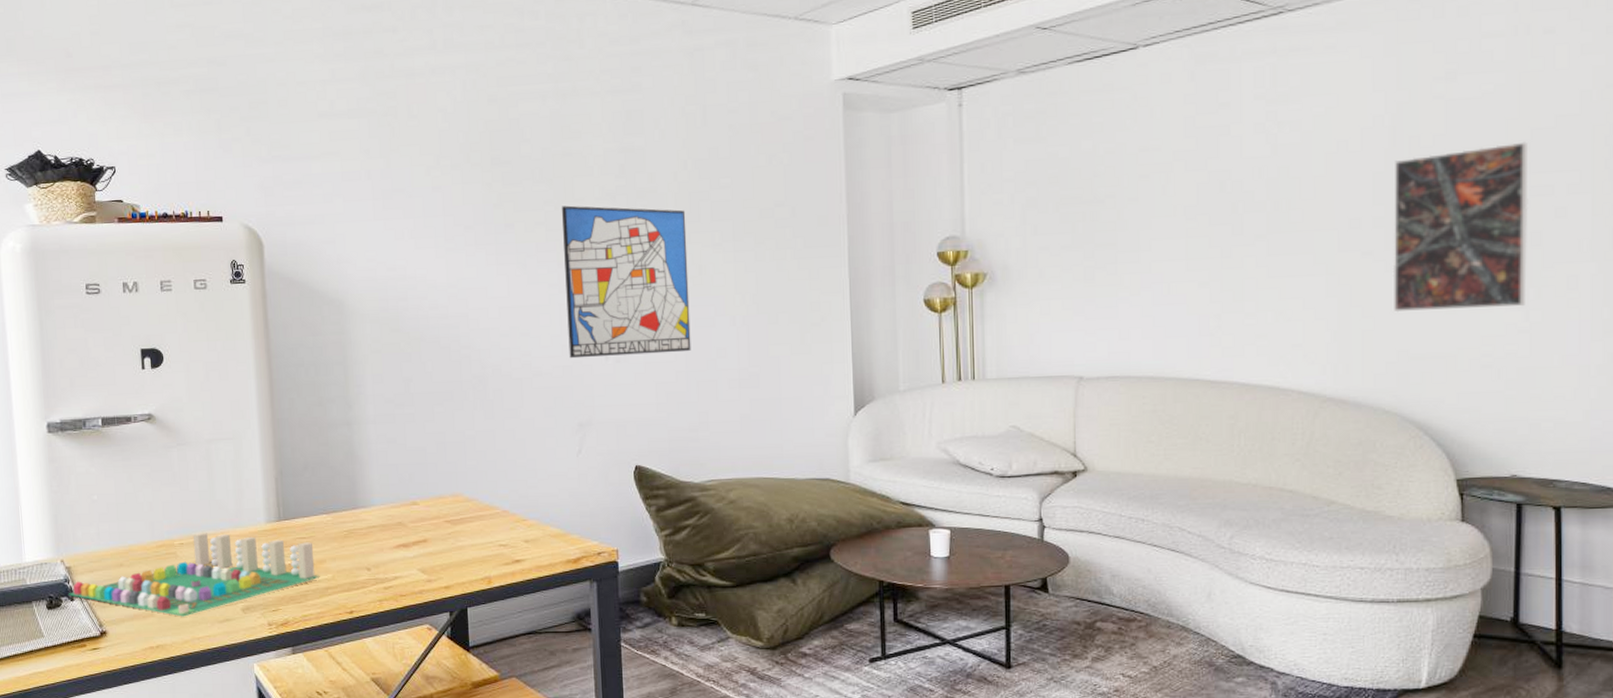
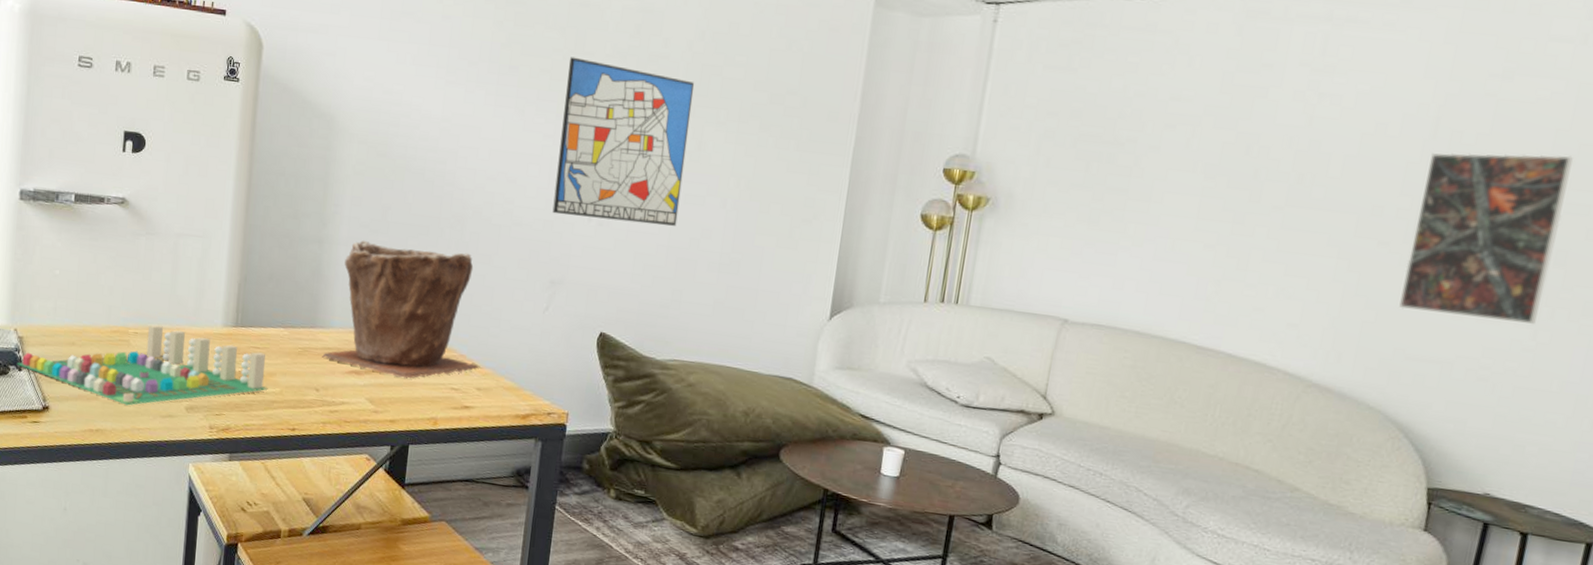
plant pot: none [368,411,523,543] -> present [322,240,479,379]

